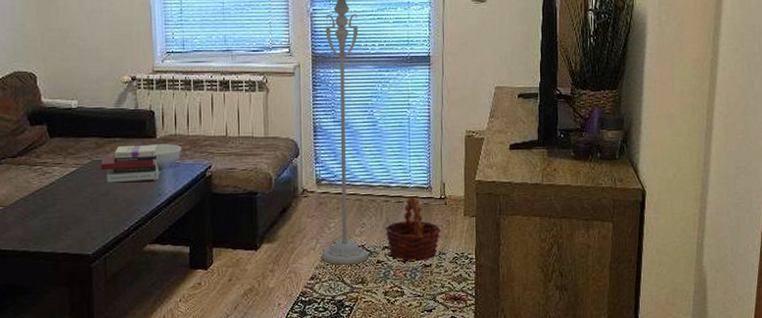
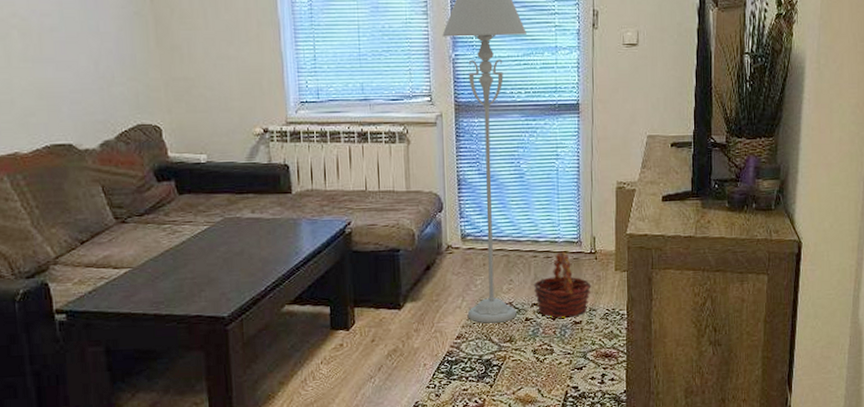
books: present [100,144,160,183] -> none [233,200,297,242]
bowl: present [149,144,182,169] -> none [284,199,319,226]

